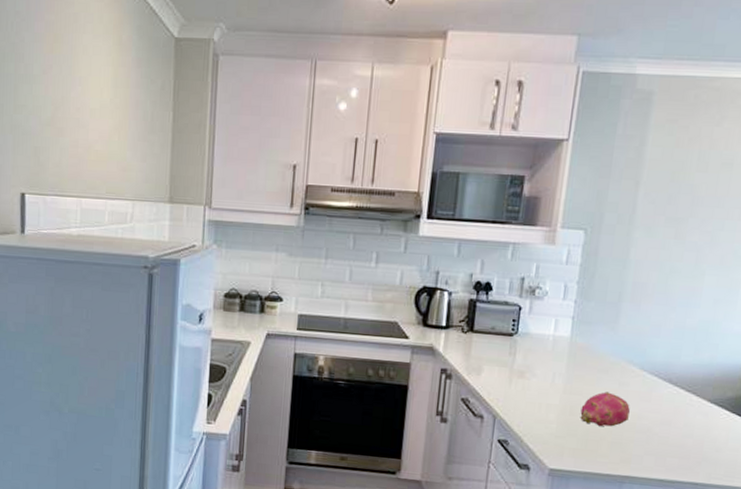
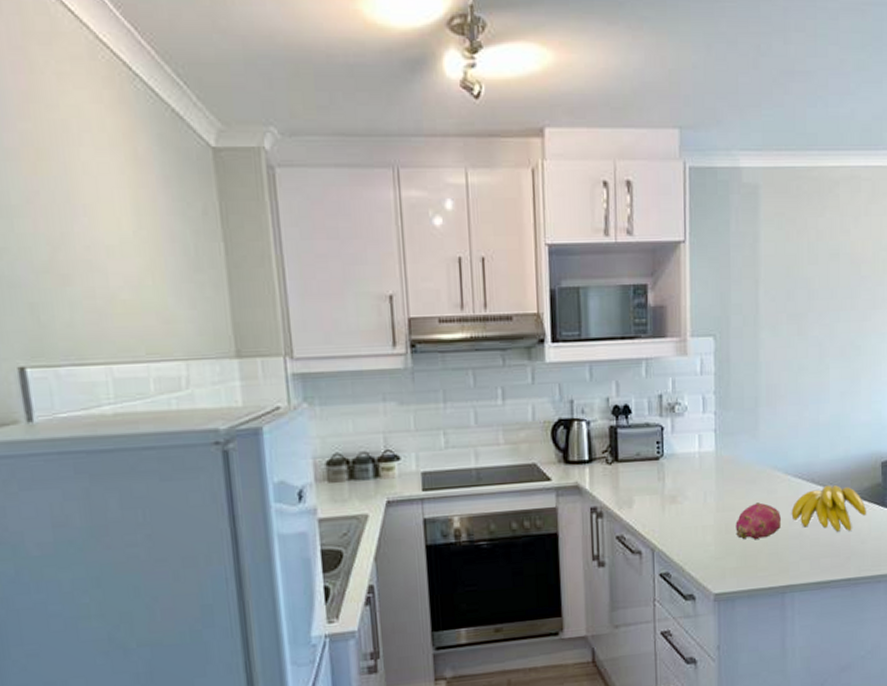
banana: none [641,387,727,438] -> present [791,484,867,532]

